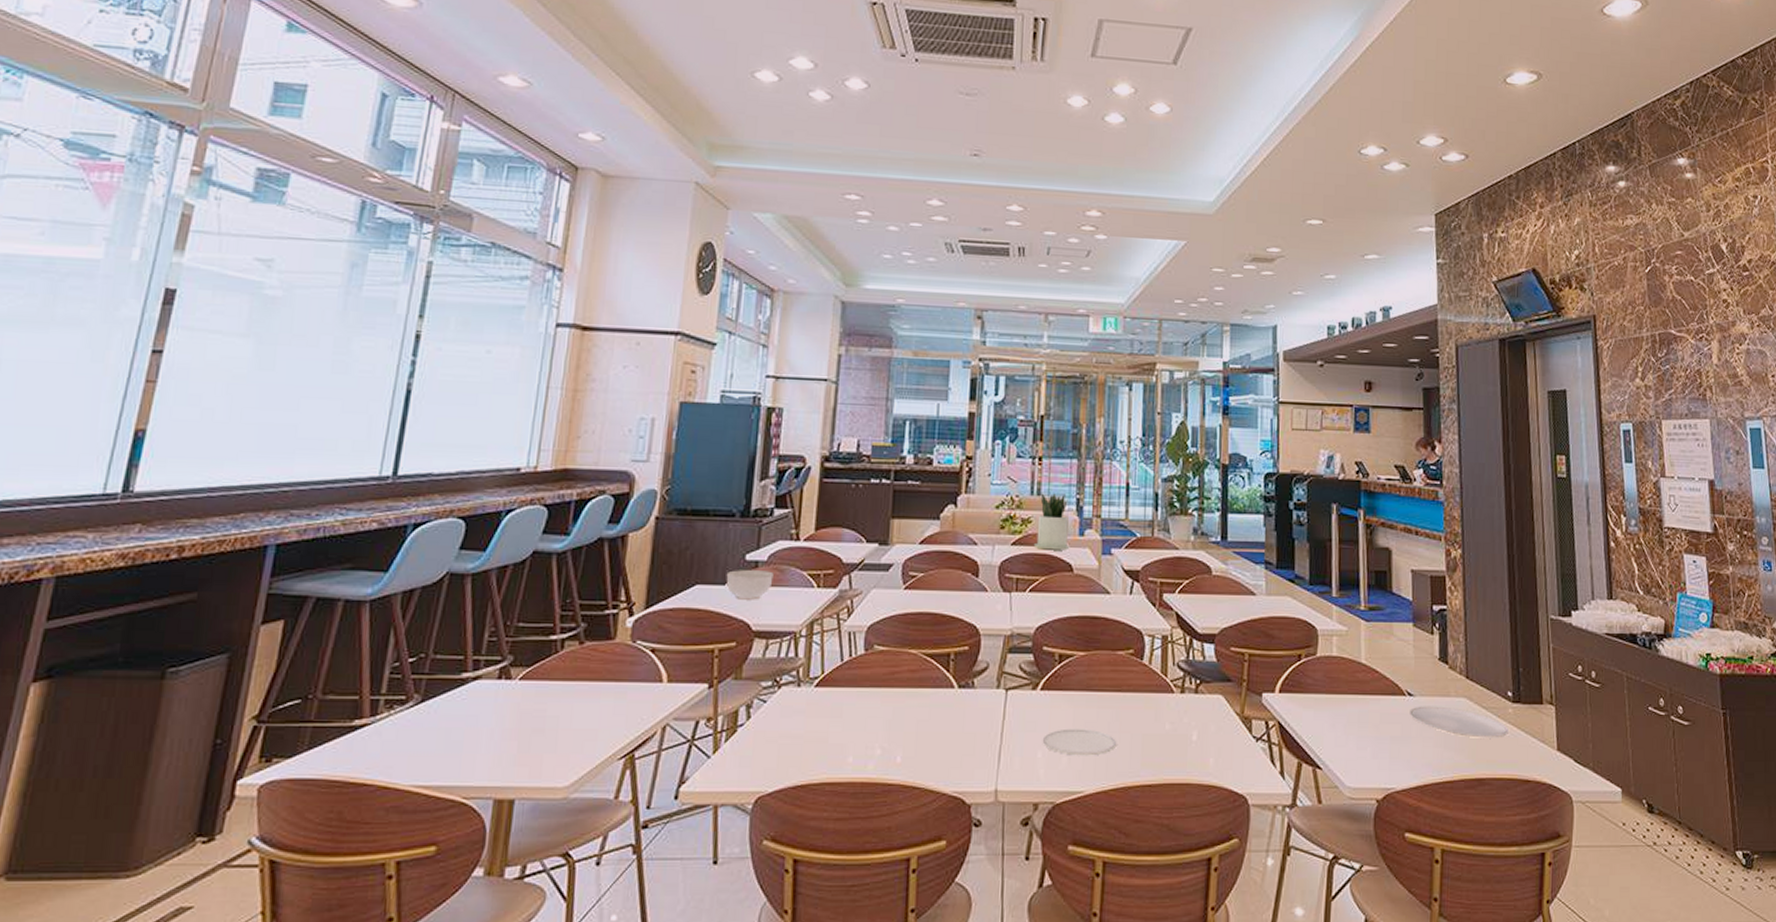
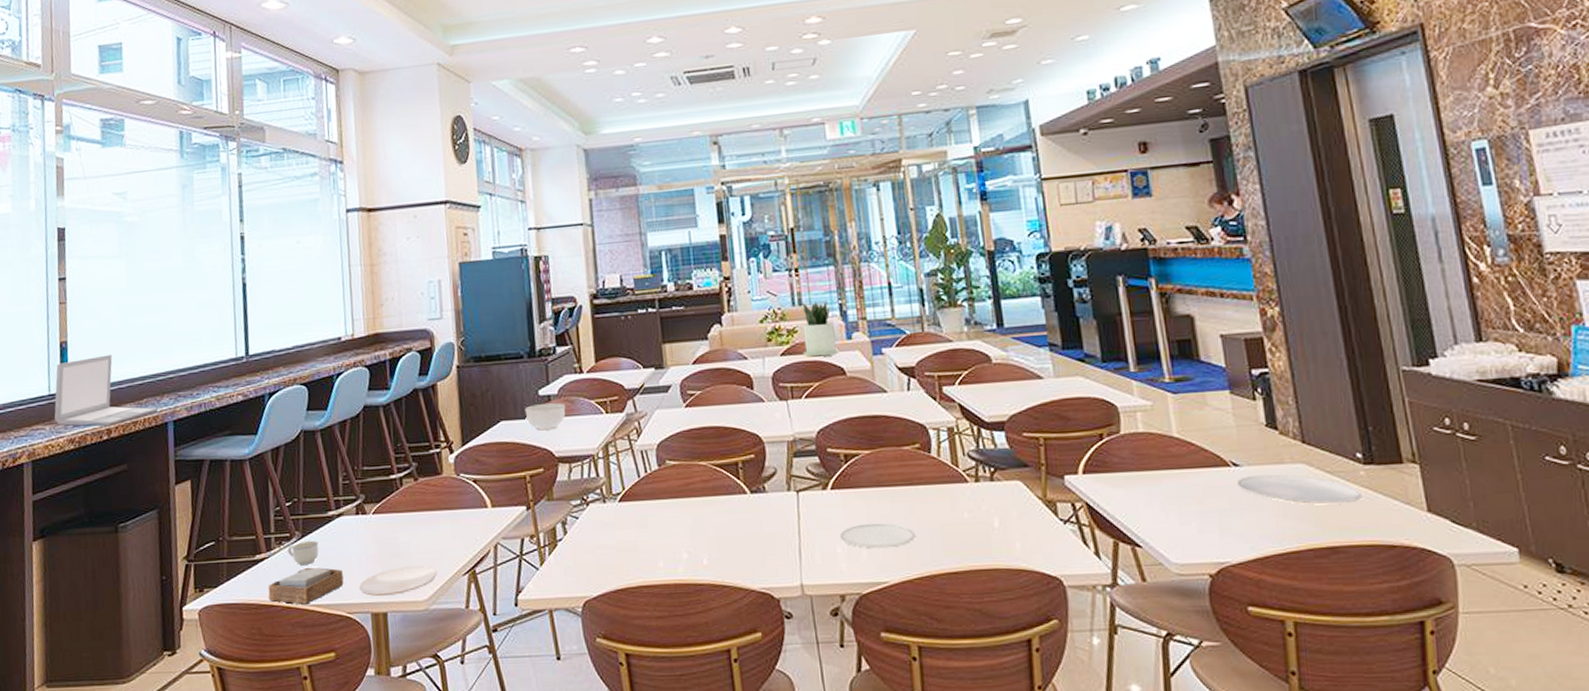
laptop: none [102,453,259,543] -> present [54,354,159,427]
napkin holder: none [361,739,467,784] -> present [268,567,344,605]
cup: none [398,706,443,737] -> present [287,540,319,566]
plate: none [483,744,588,780] -> present [358,565,438,597]

